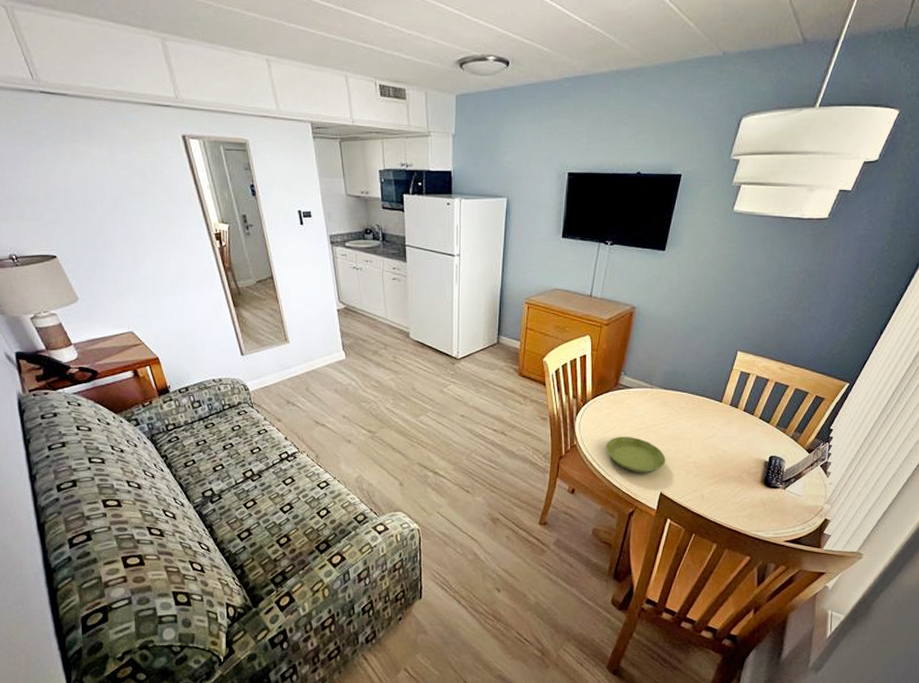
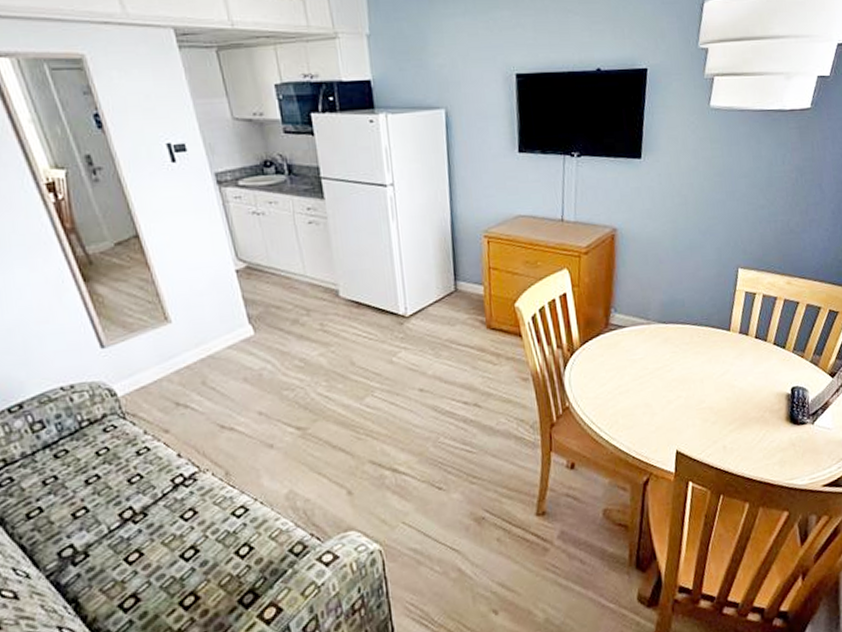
saucer: present [606,437,666,473] -> none [604,387,678,430]

